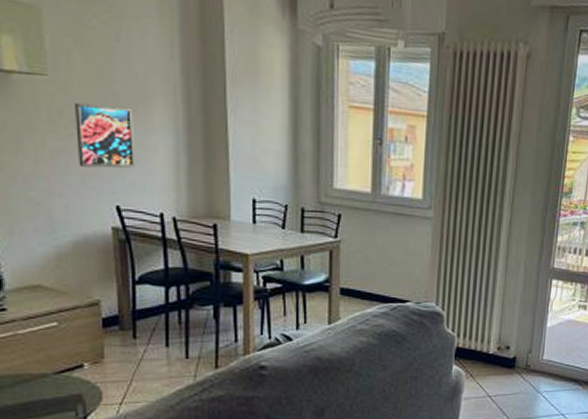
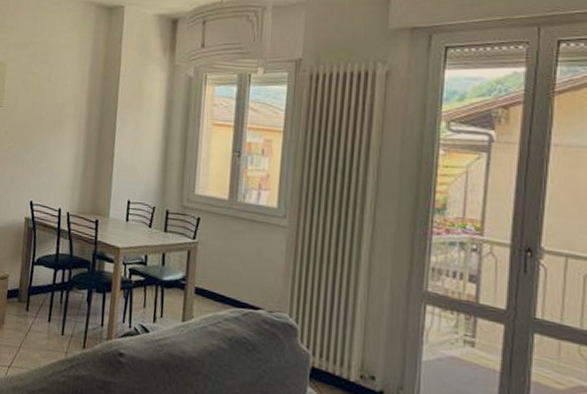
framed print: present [75,103,136,168] -> none [11,125,51,173]

